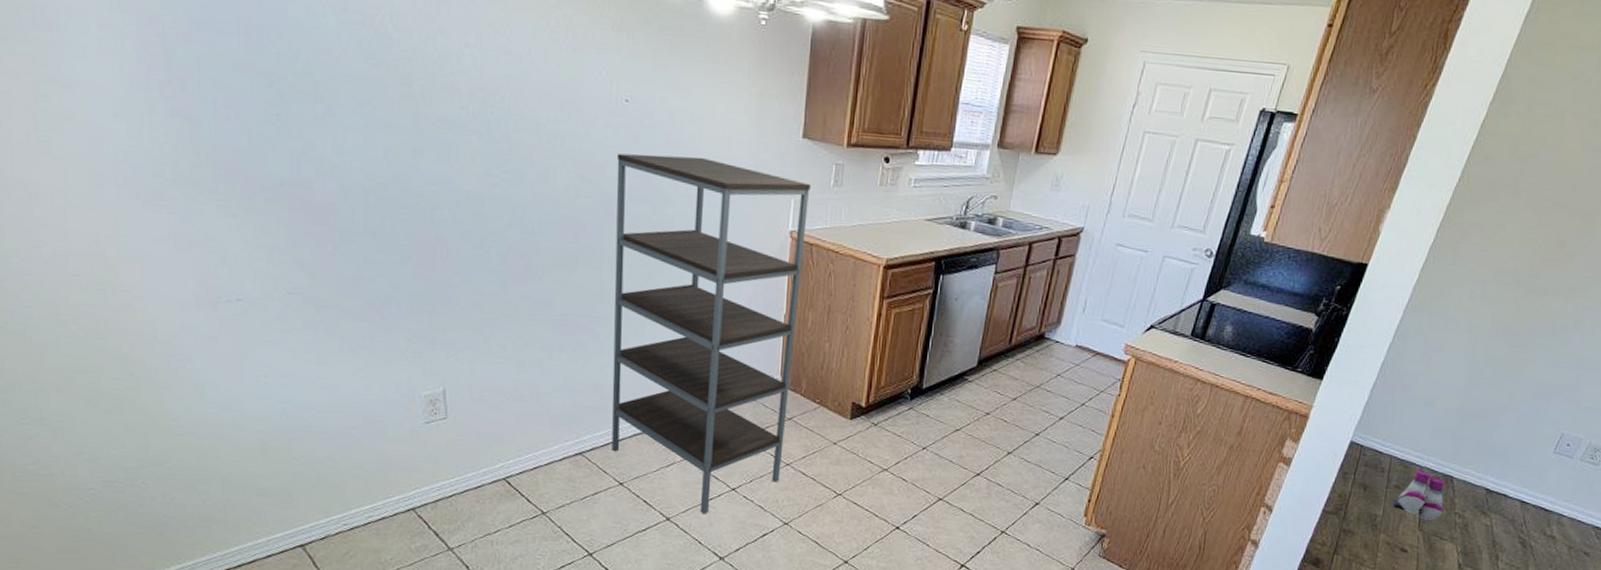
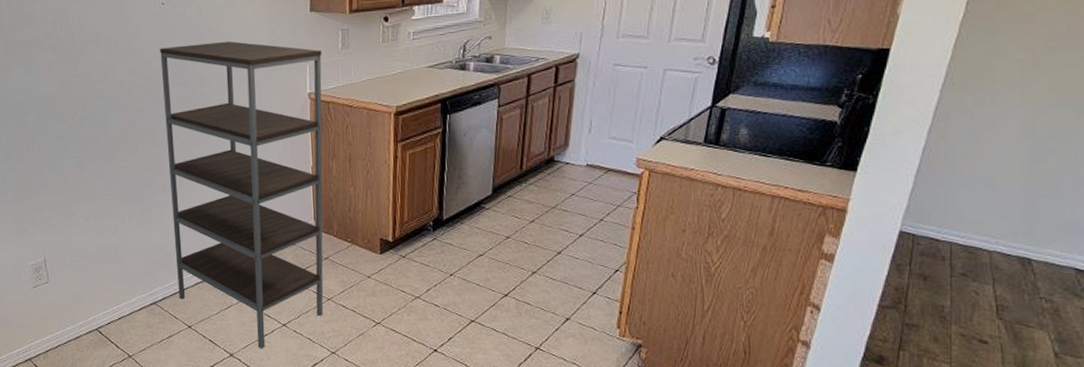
boots: present [1392,470,1446,521] -> none [961,255,1025,309]

